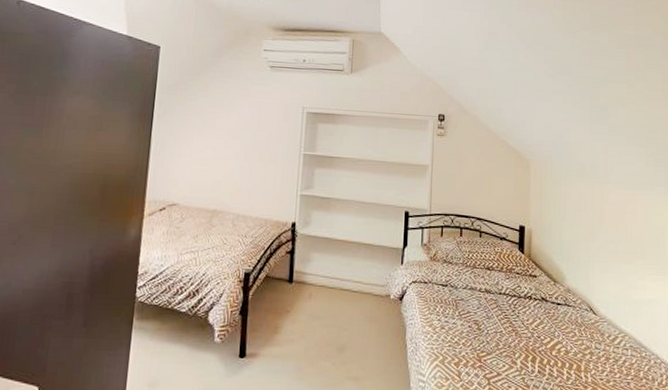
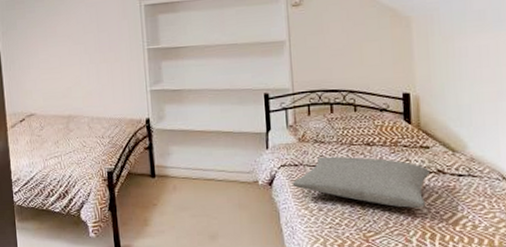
pillow: none [420,276,535,331] -> present [292,156,429,208]

